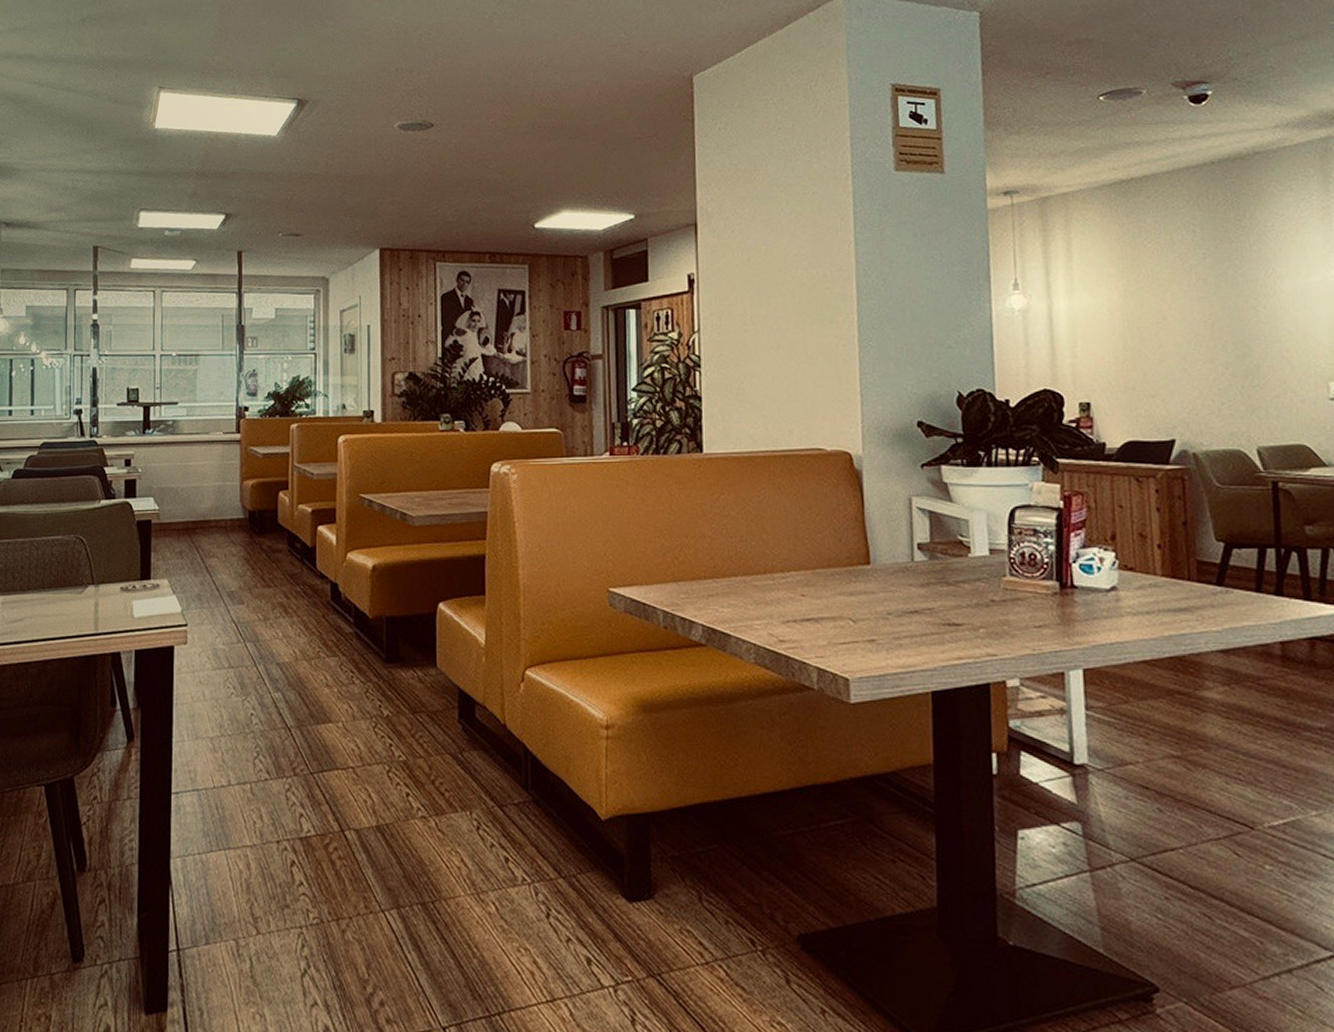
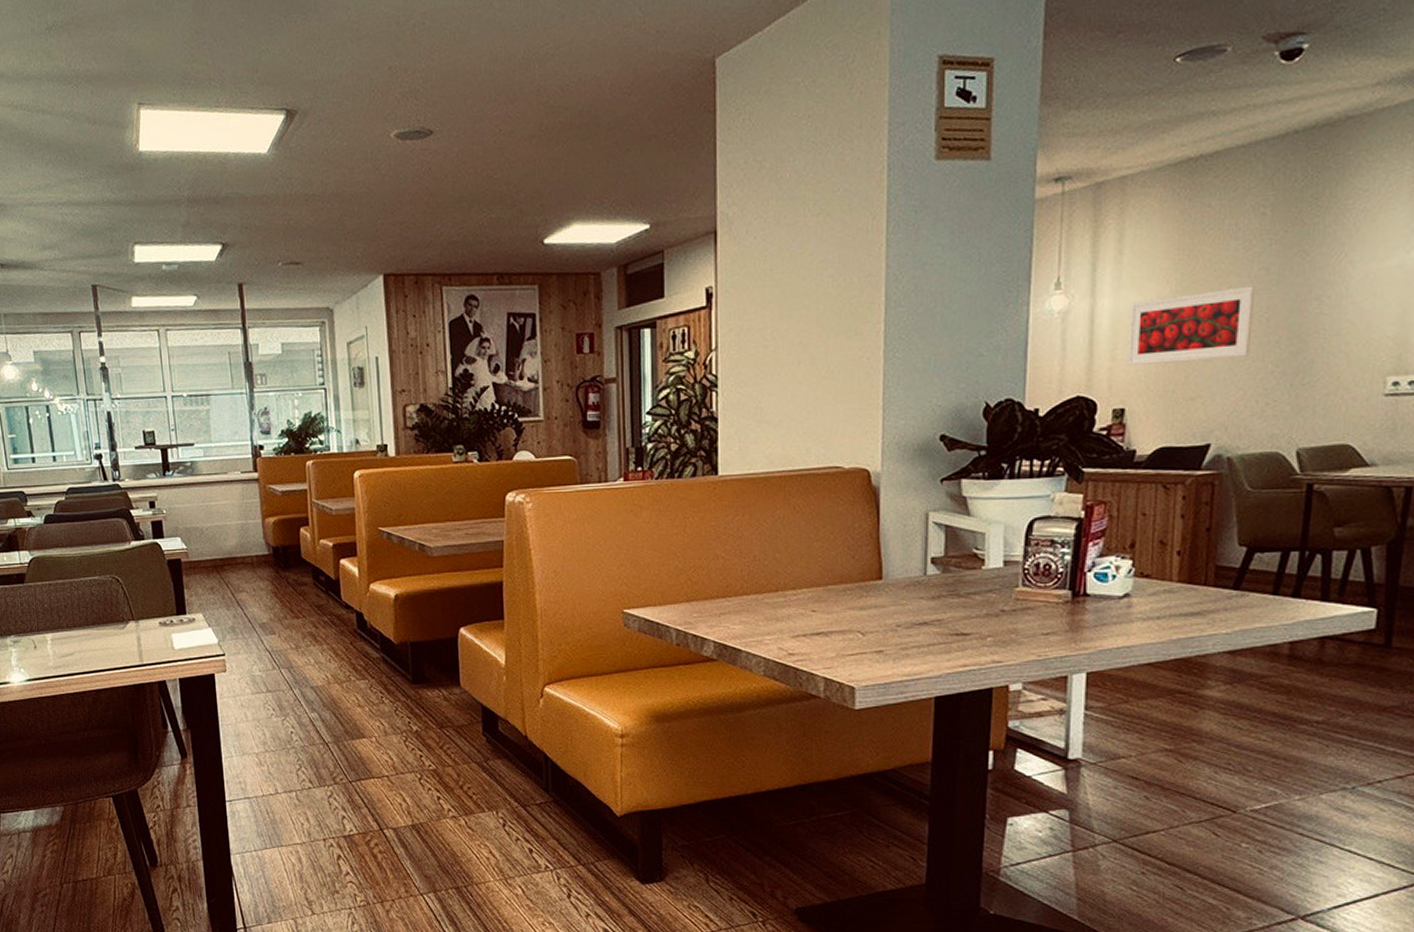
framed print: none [1084,294,1200,362] -> present [1127,285,1256,365]

